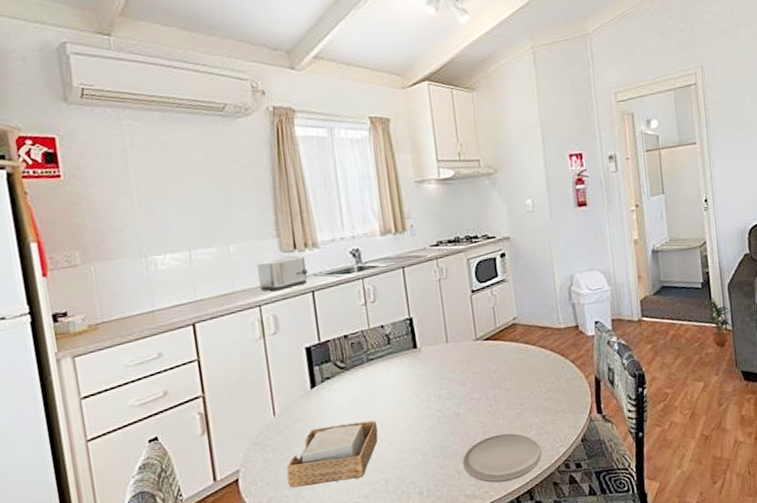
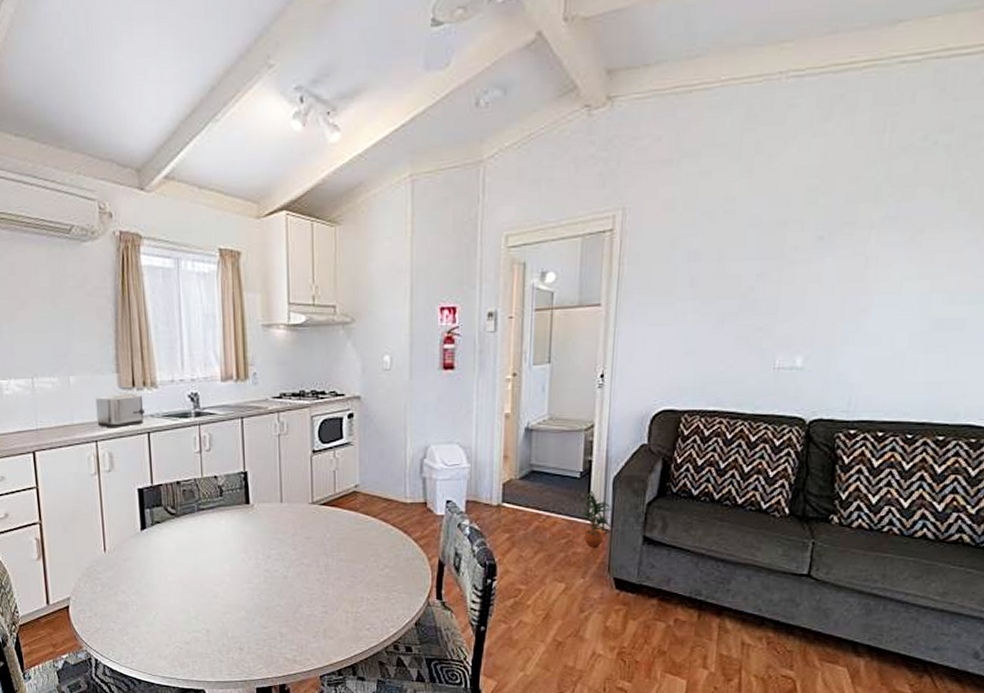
napkin holder: present [286,420,378,488] -> none [113,570,203,624]
plate: present [463,433,542,483] -> none [286,604,370,652]

